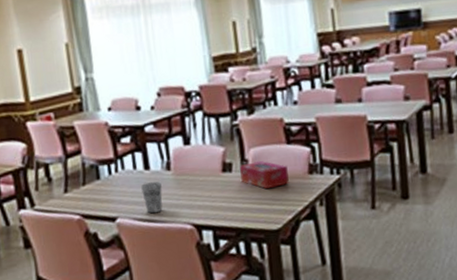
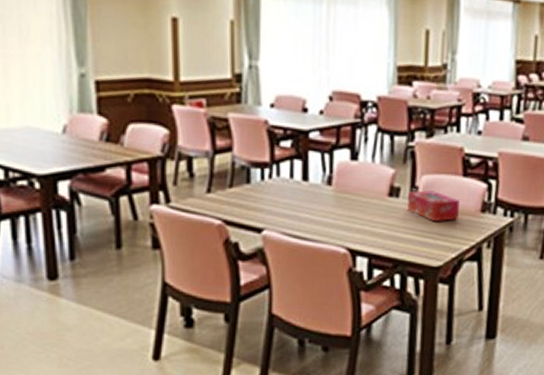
cup: present [141,181,163,214] -> none [296,195,319,231]

